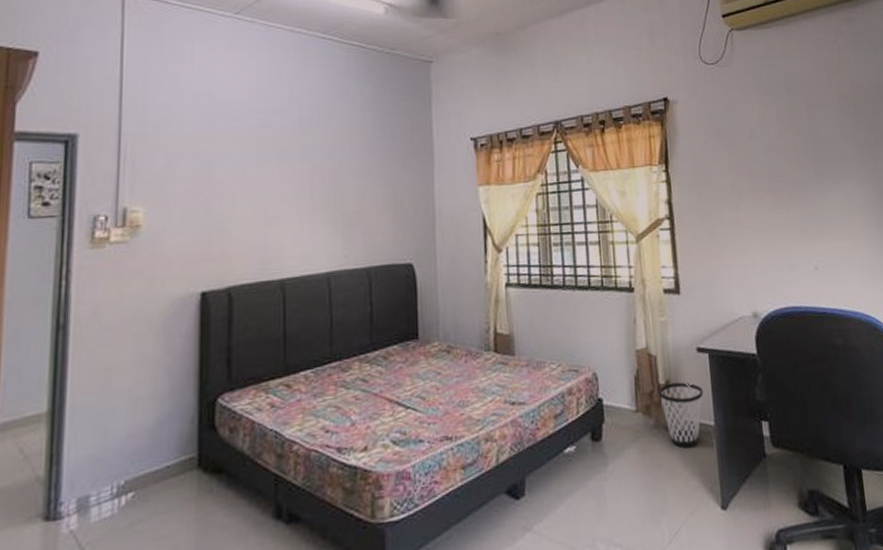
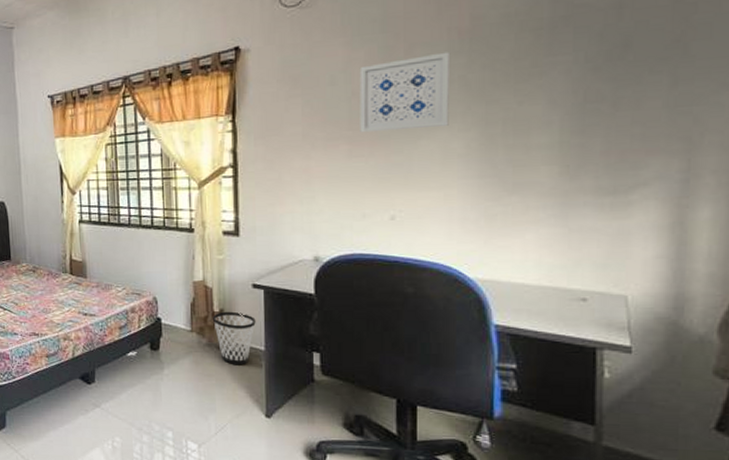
wall art: none [773,113,849,185] -> present [359,52,451,133]

